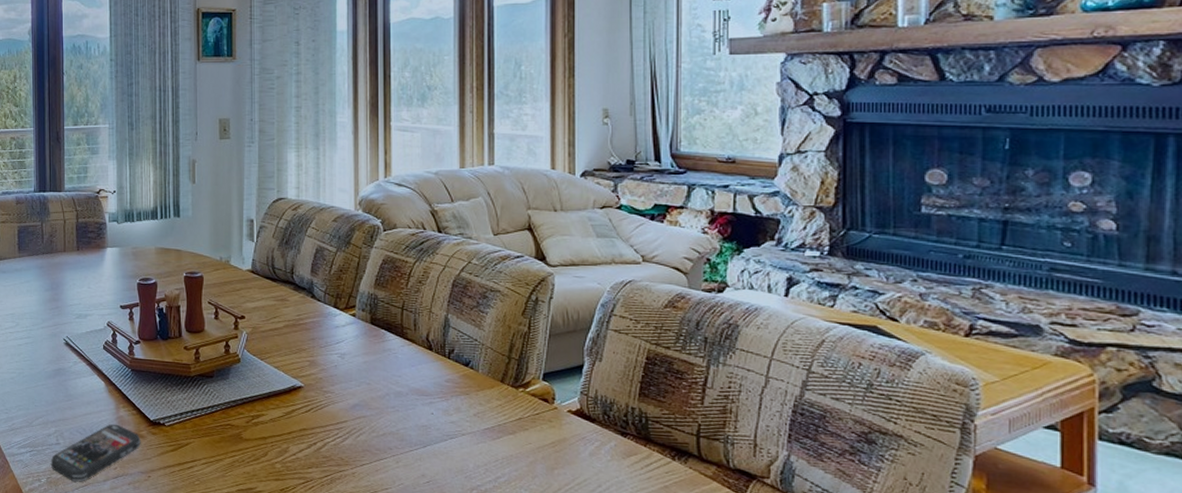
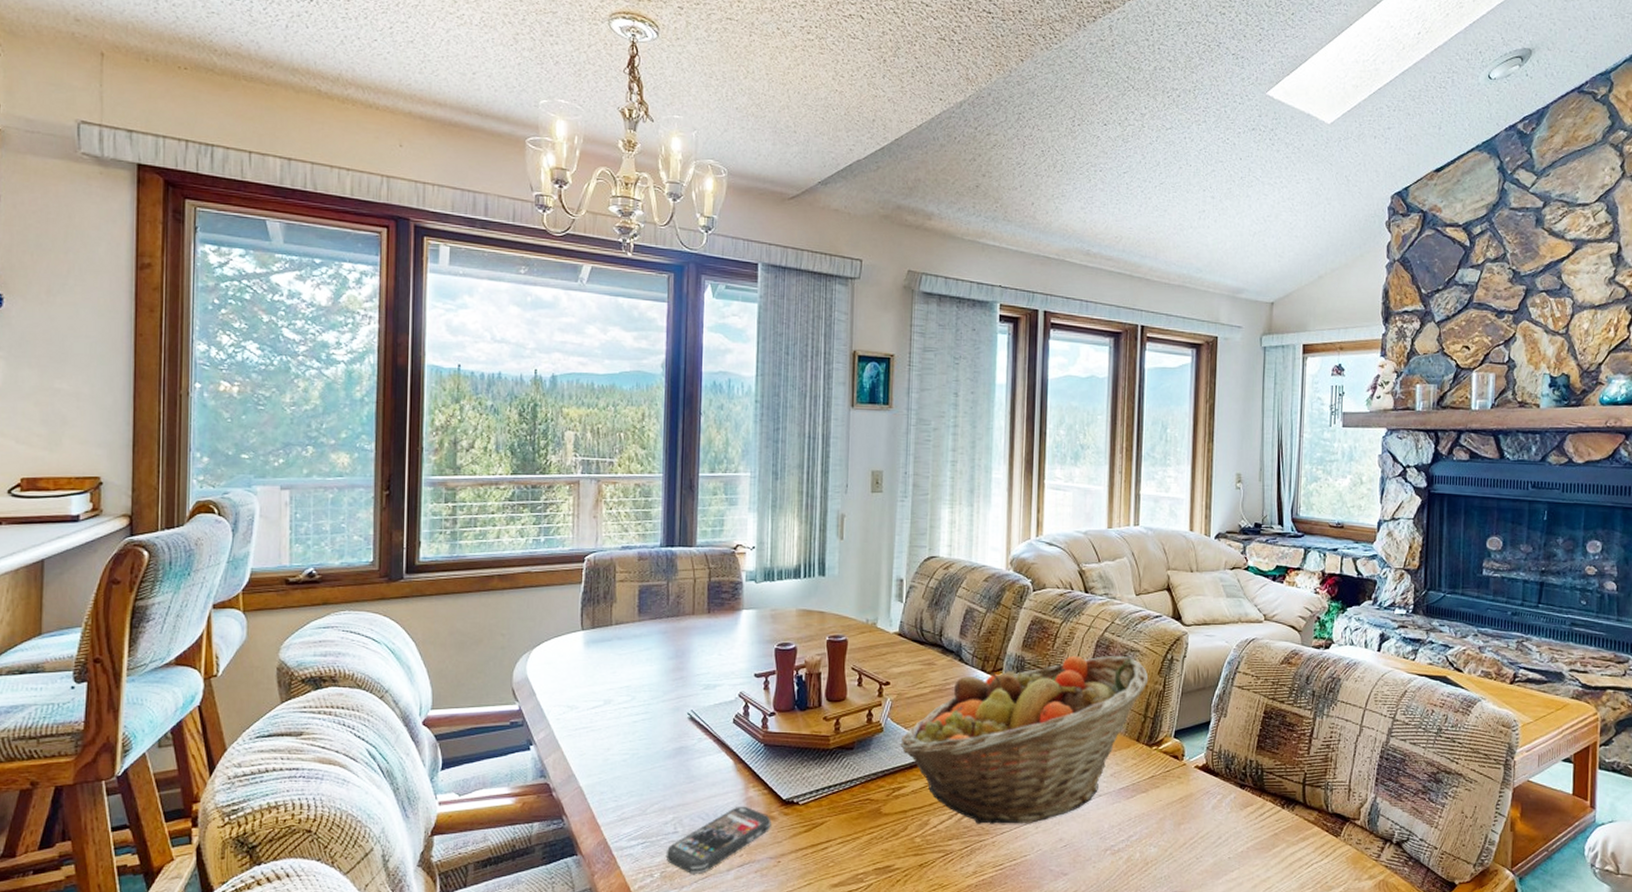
fruit basket: none [257,294,512,457] -> present [900,655,1149,824]

